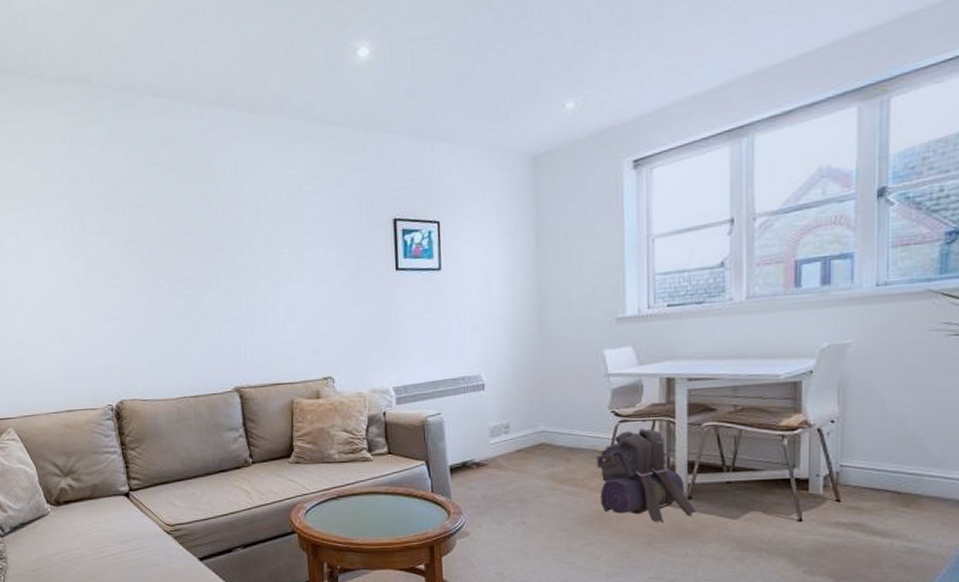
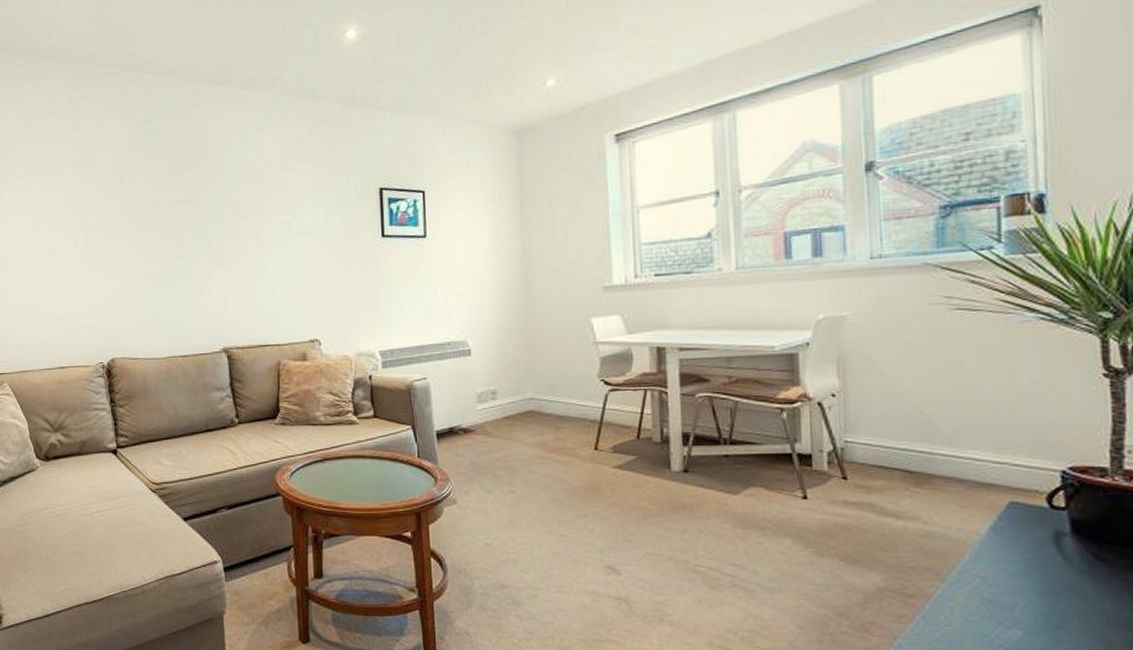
backpack: present [596,428,696,524] -> none [586,398,693,497]

